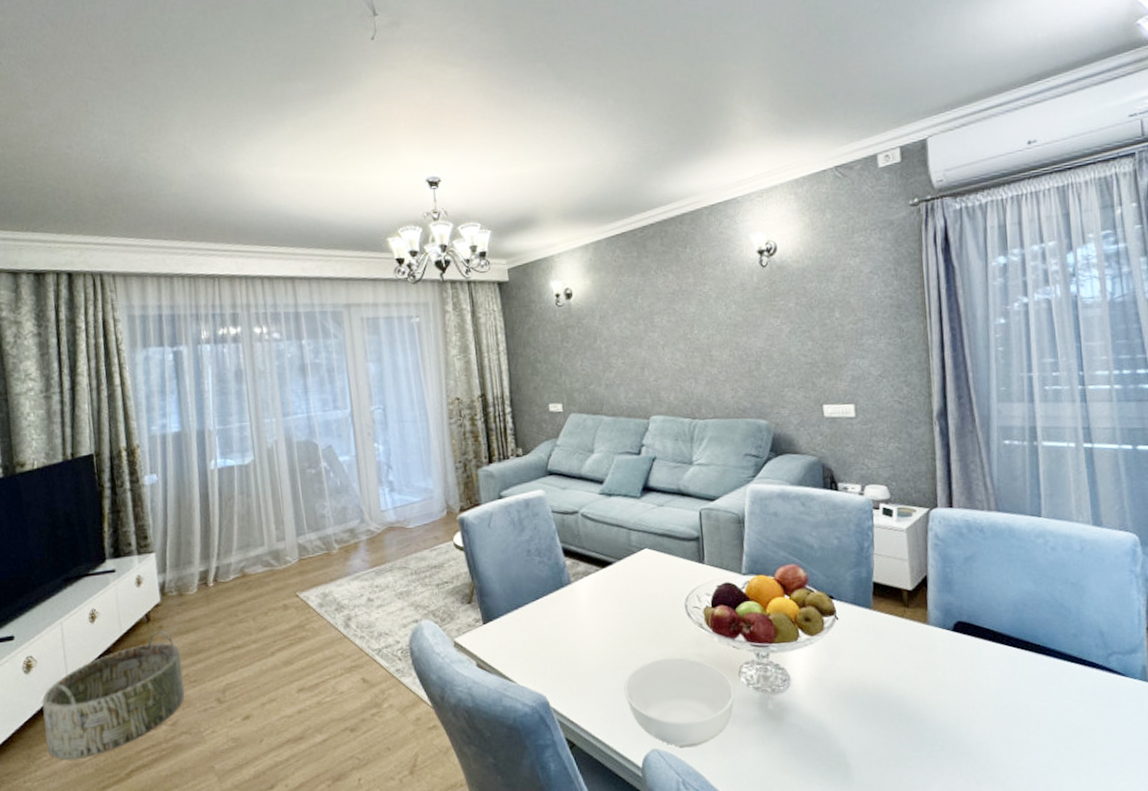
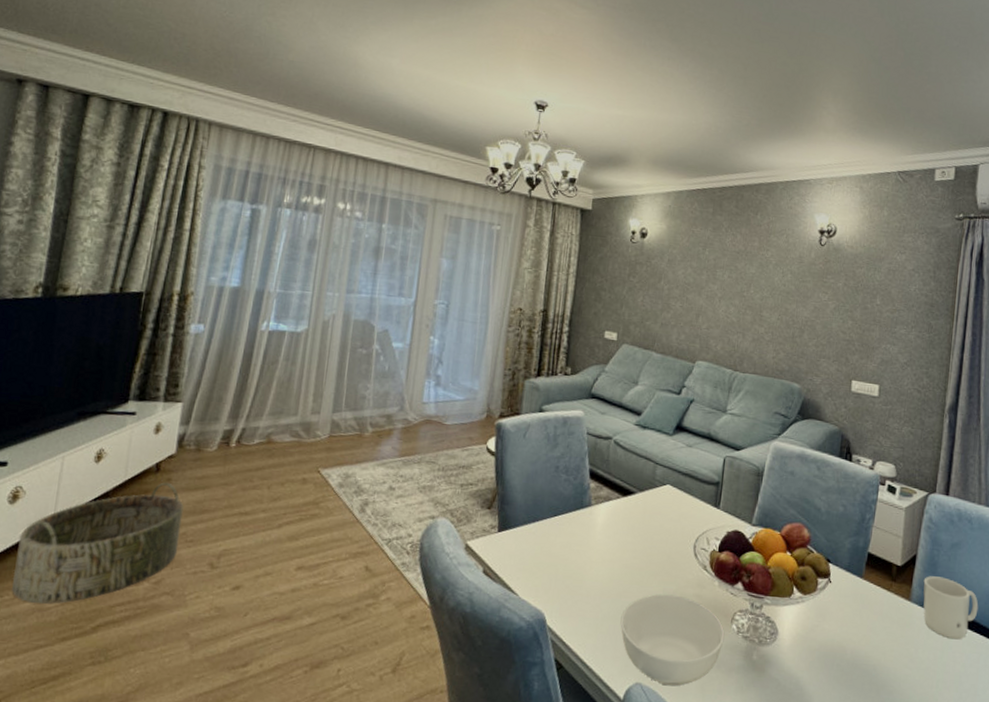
mug: none [939,594,1006,657] -> present [923,576,979,640]

